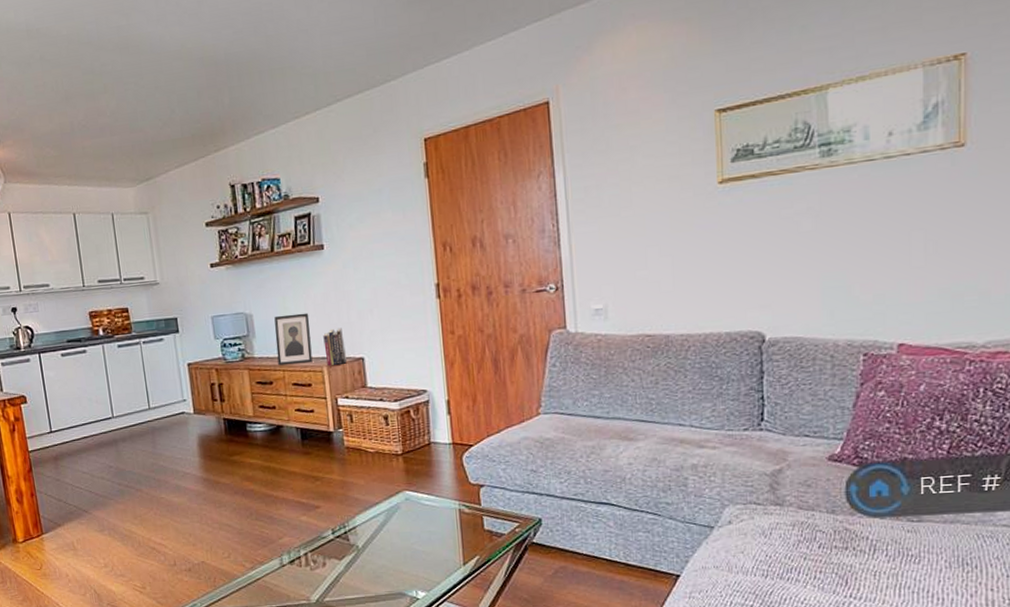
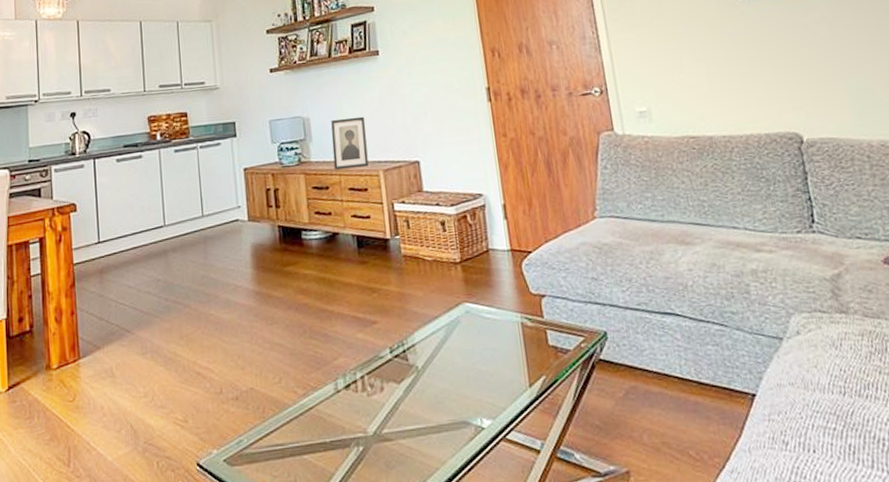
books: present [323,328,347,367] -> none [379,131,402,170]

